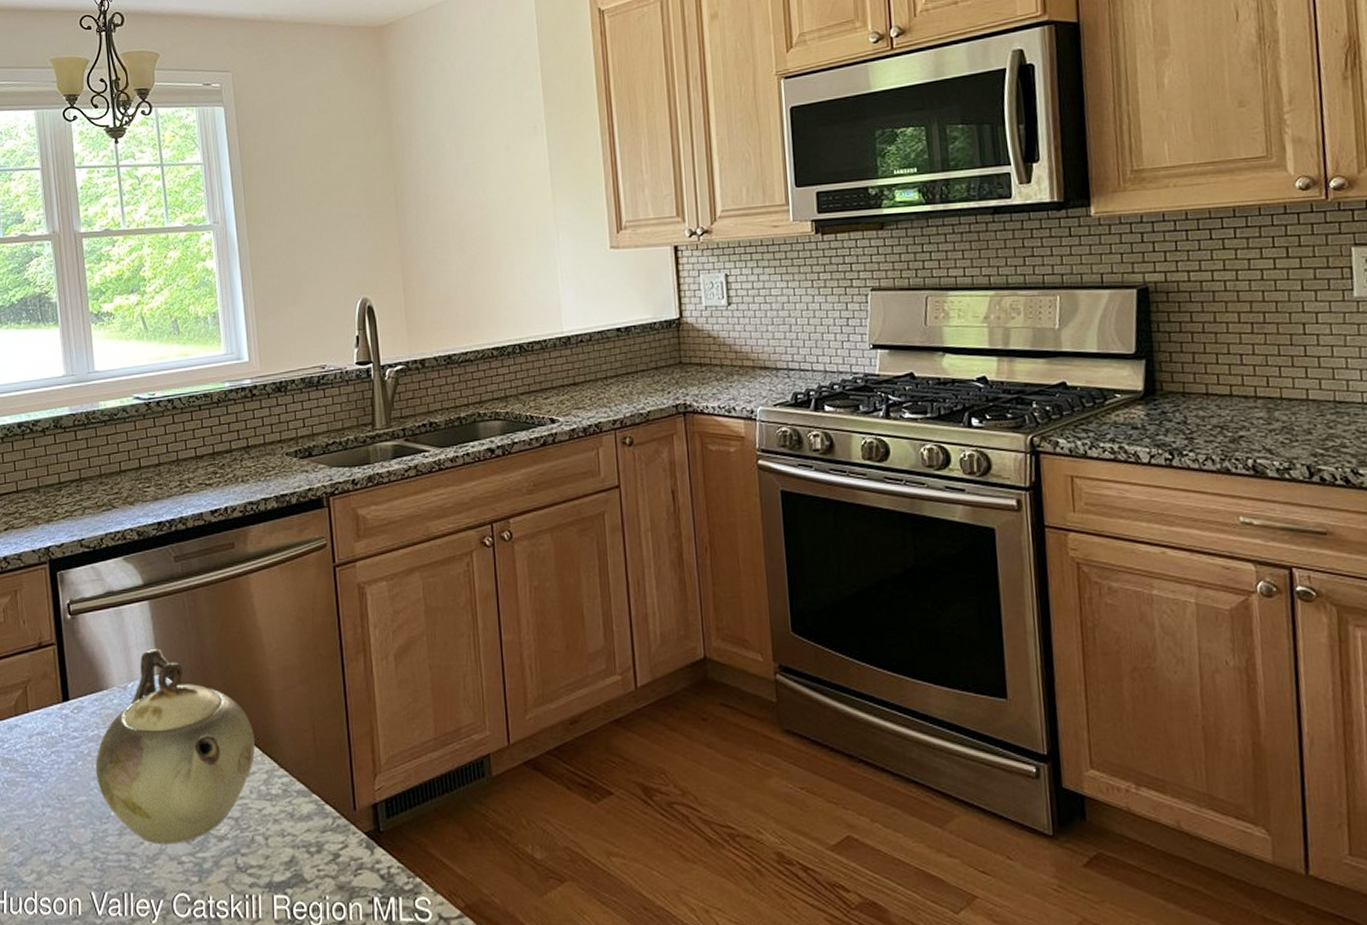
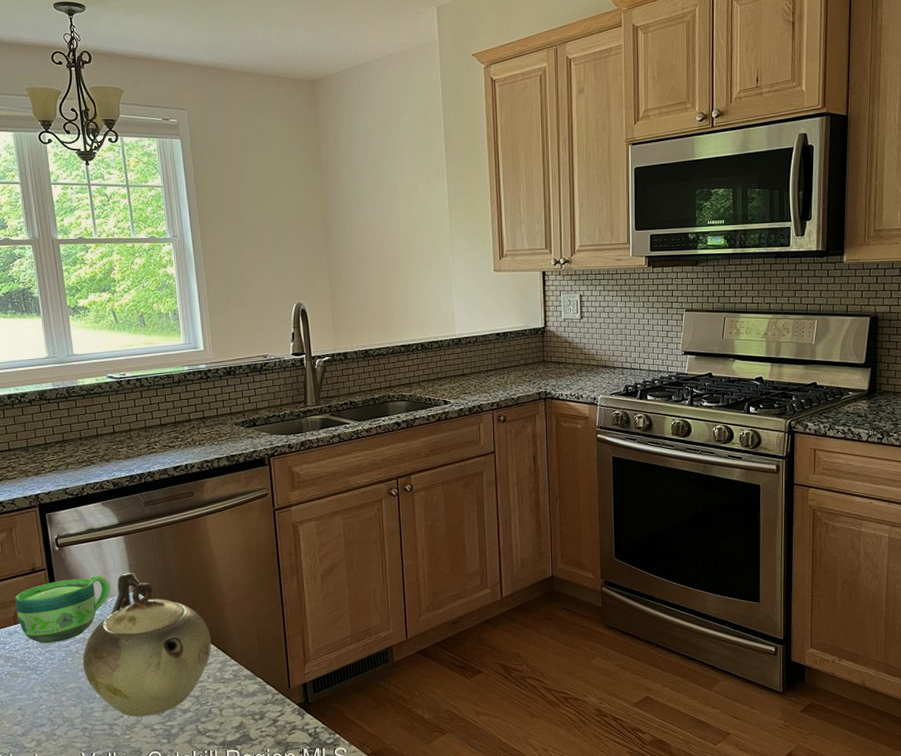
cup: none [17,651,131,742] -> present [14,575,111,644]

